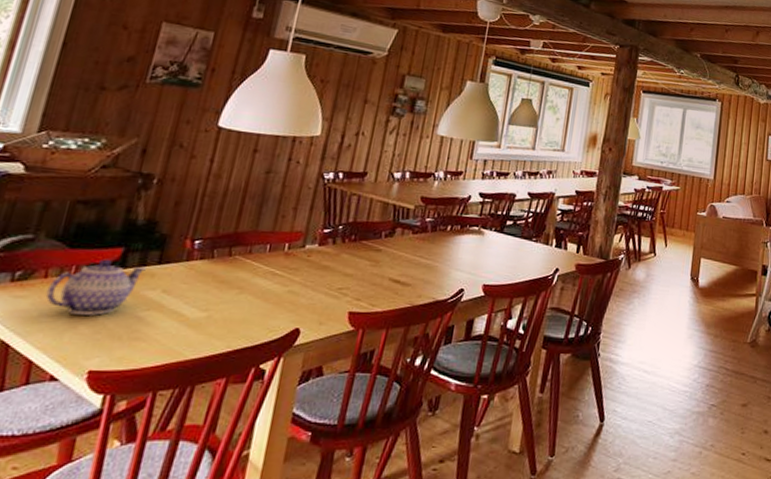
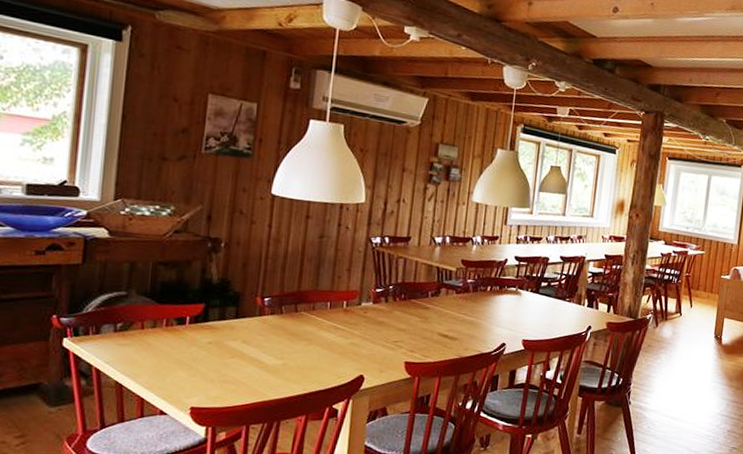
teapot: present [45,259,146,315] -> none [145,313,226,361]

